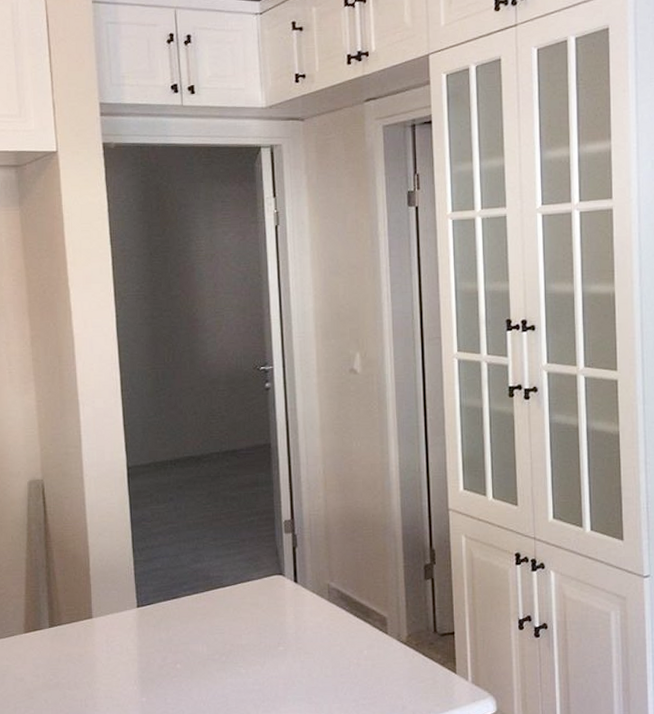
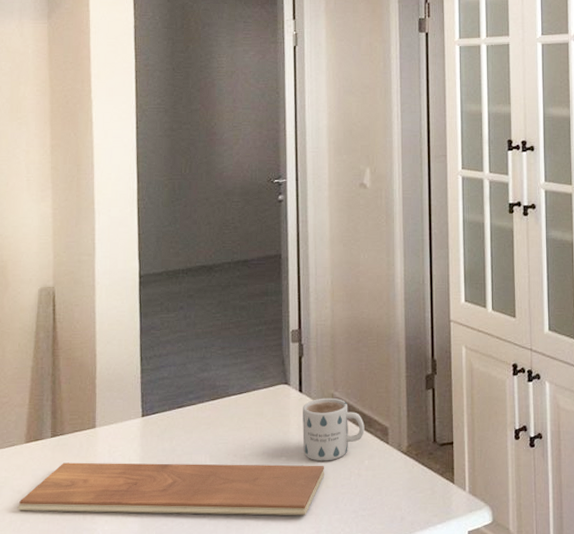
chopping board: none [20,651,324,705] -> present [17,462,325,516]
mug: none [298,588,363,651] -> present [302,397,365,461]

